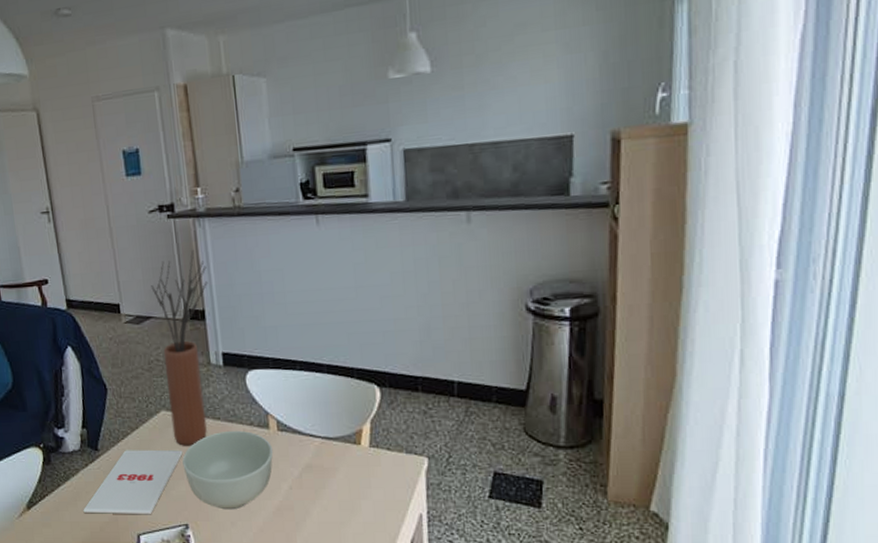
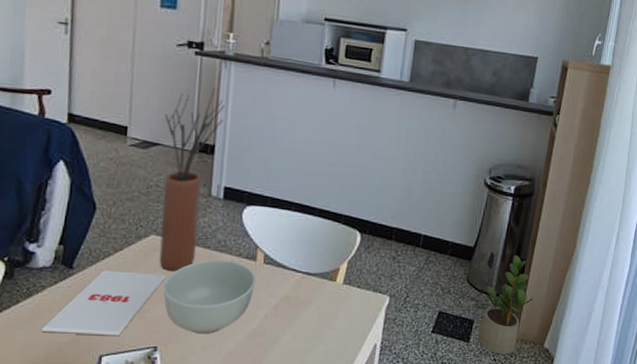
potted plant: none [551,395,624,522] -> present [477,255,534,355]

